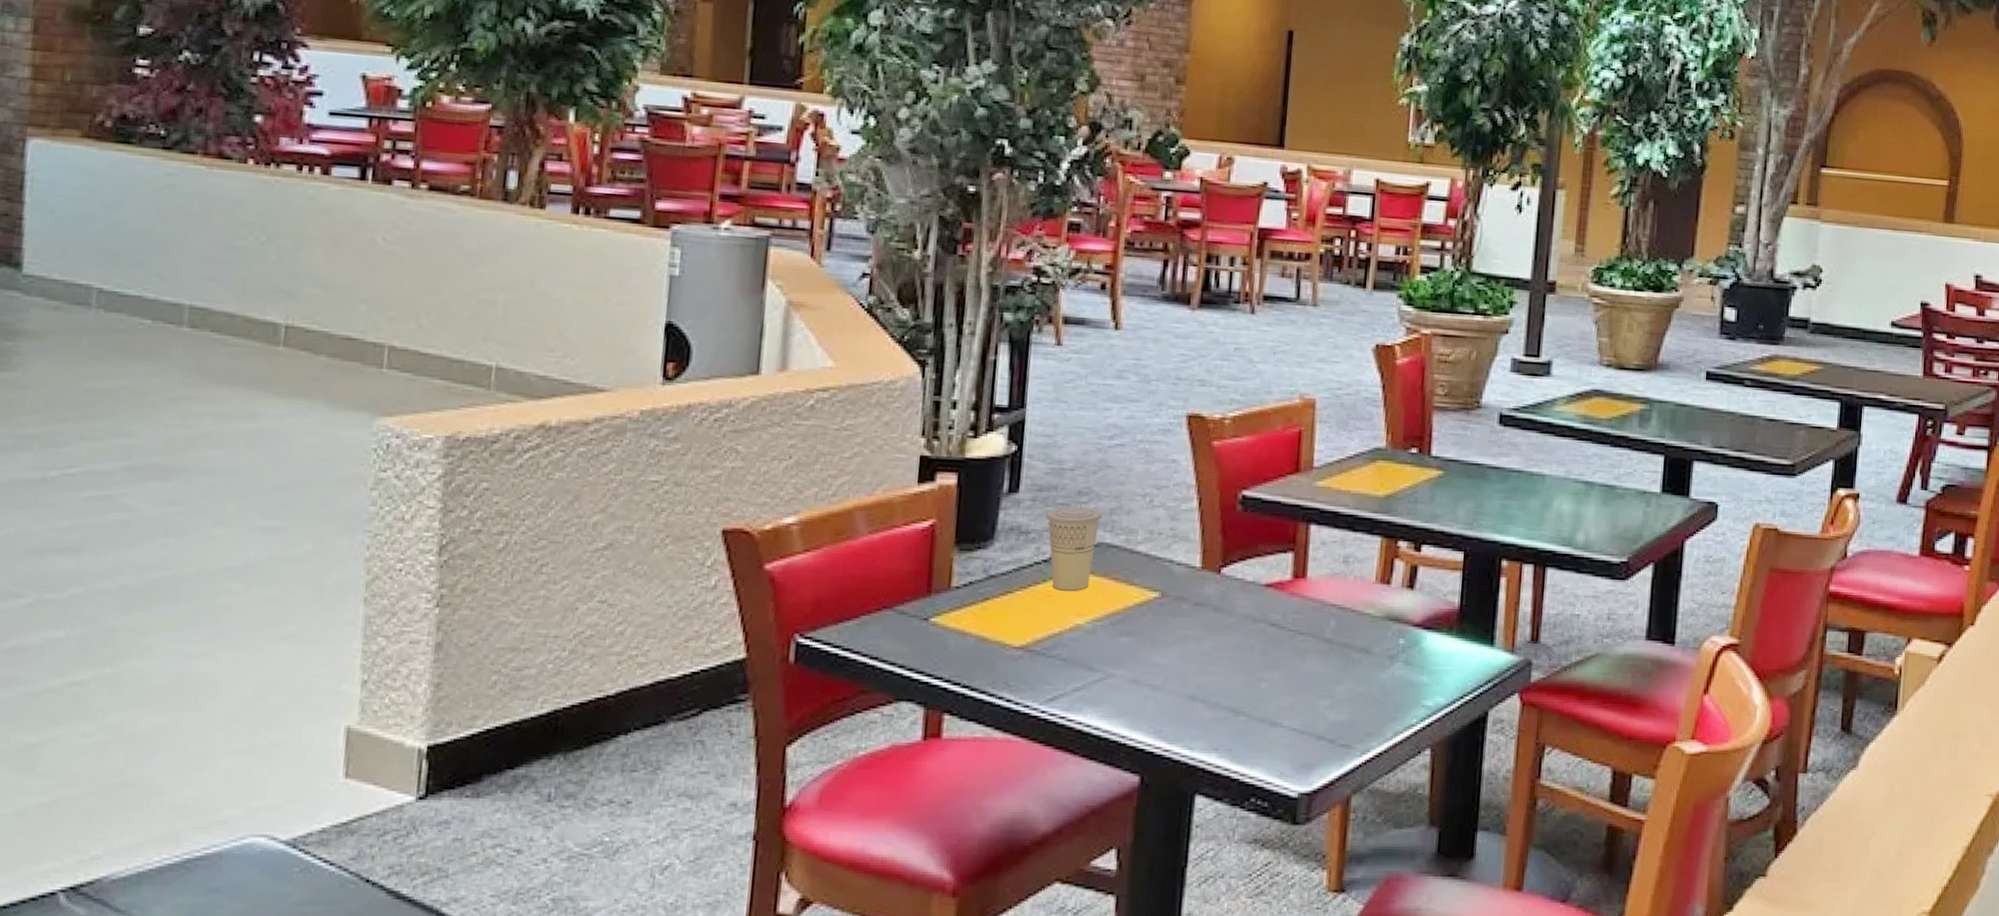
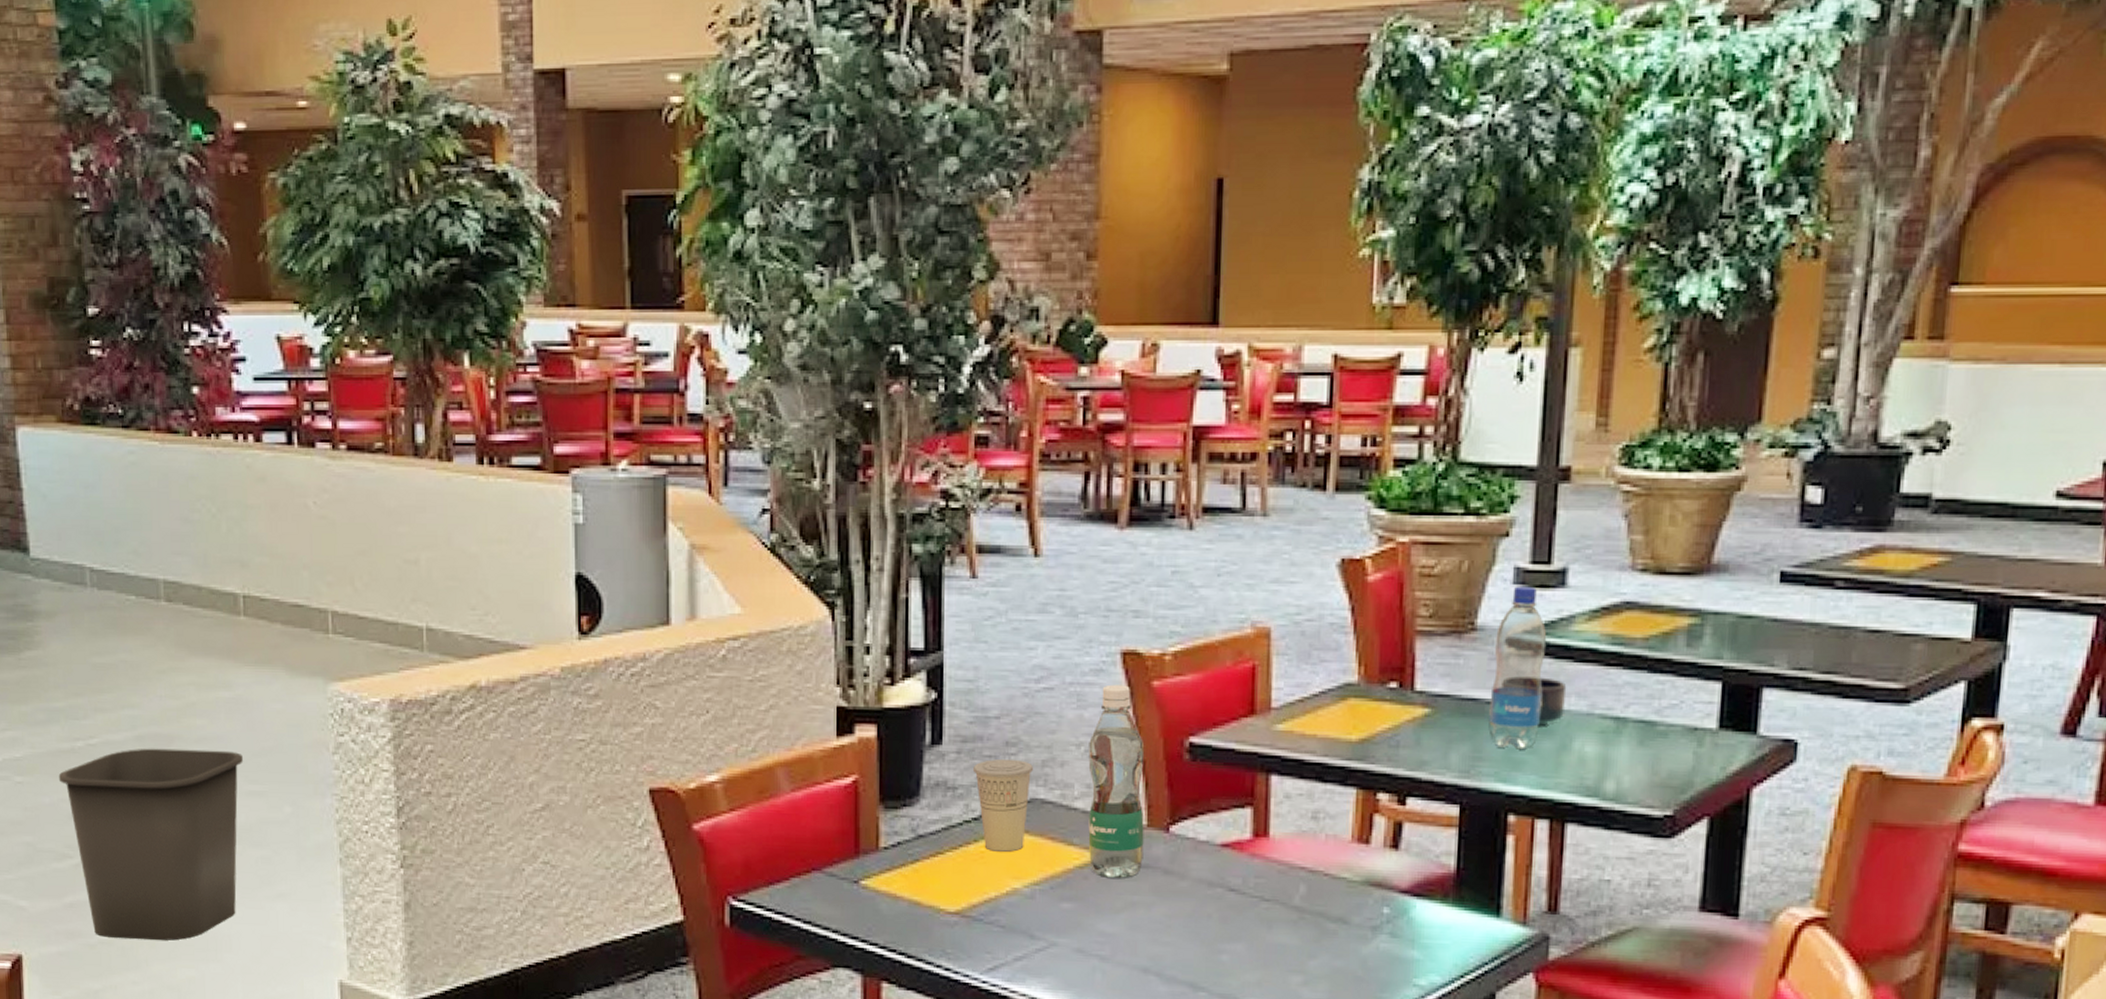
waste bin: none [19,479,262,687] -> present [58,748,244,941]
bottle: none [1148,443,1202,616] -> present [1088,684,1145,879]
bottle: none [1488,373,1535,507] -> present [1488,586,1547,750]
mug: none [1527,448,1550,487] -> present [1538,677,1567,726]

